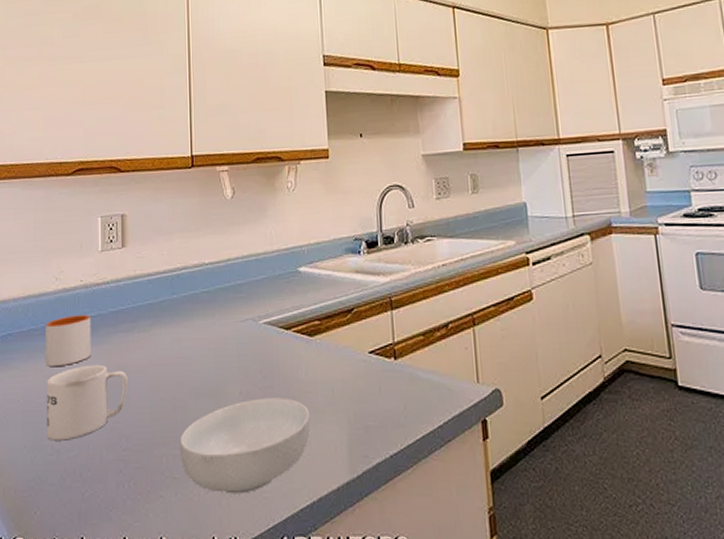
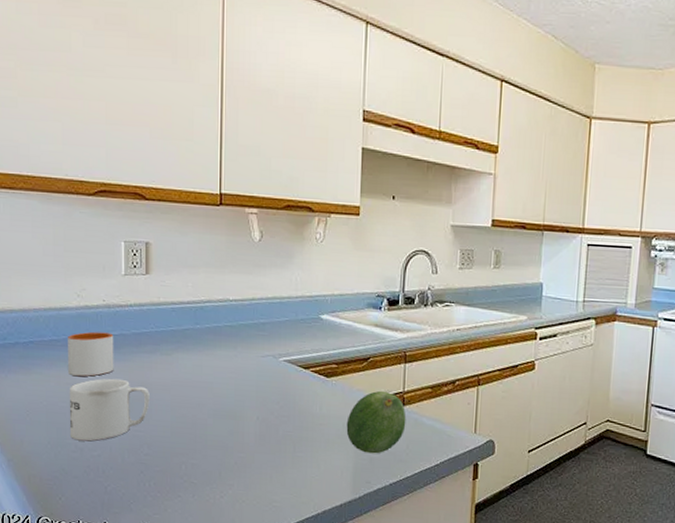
cereal bowl: present [179,398,311,494] -> none [198,425,321,501]
fruit: none [335,346,401,421] -> present [346,391,406,454]

